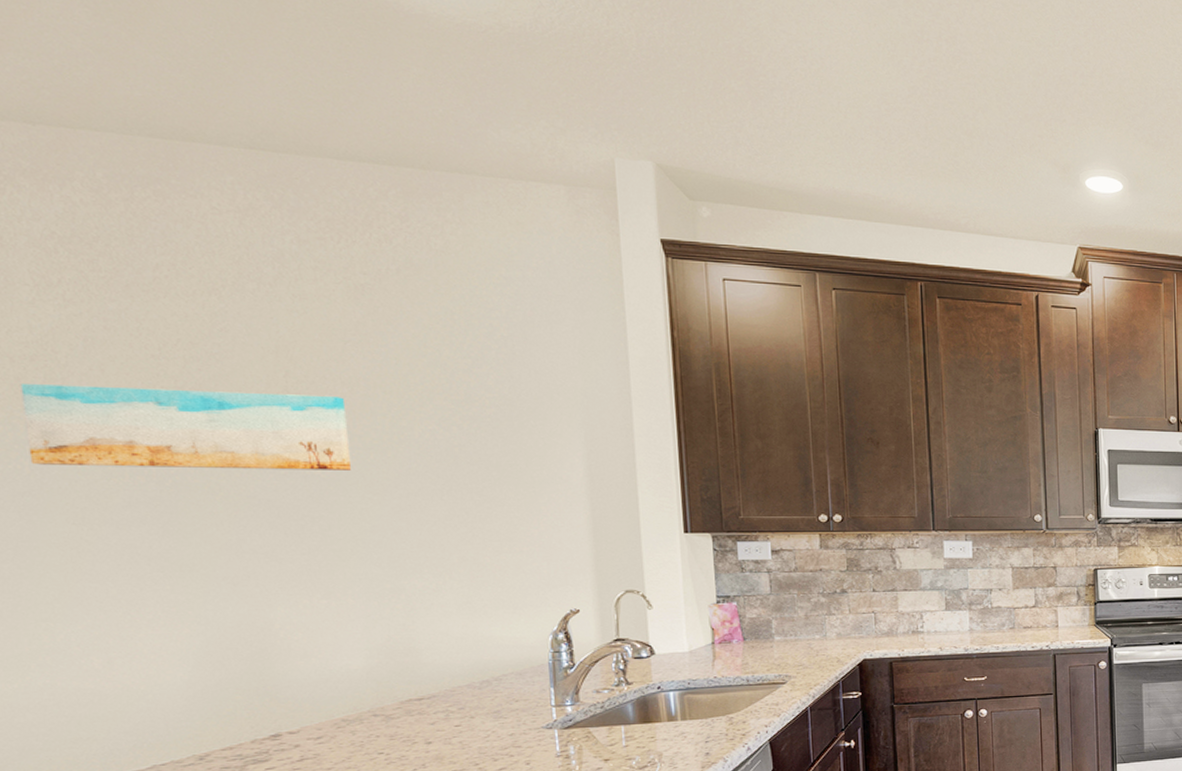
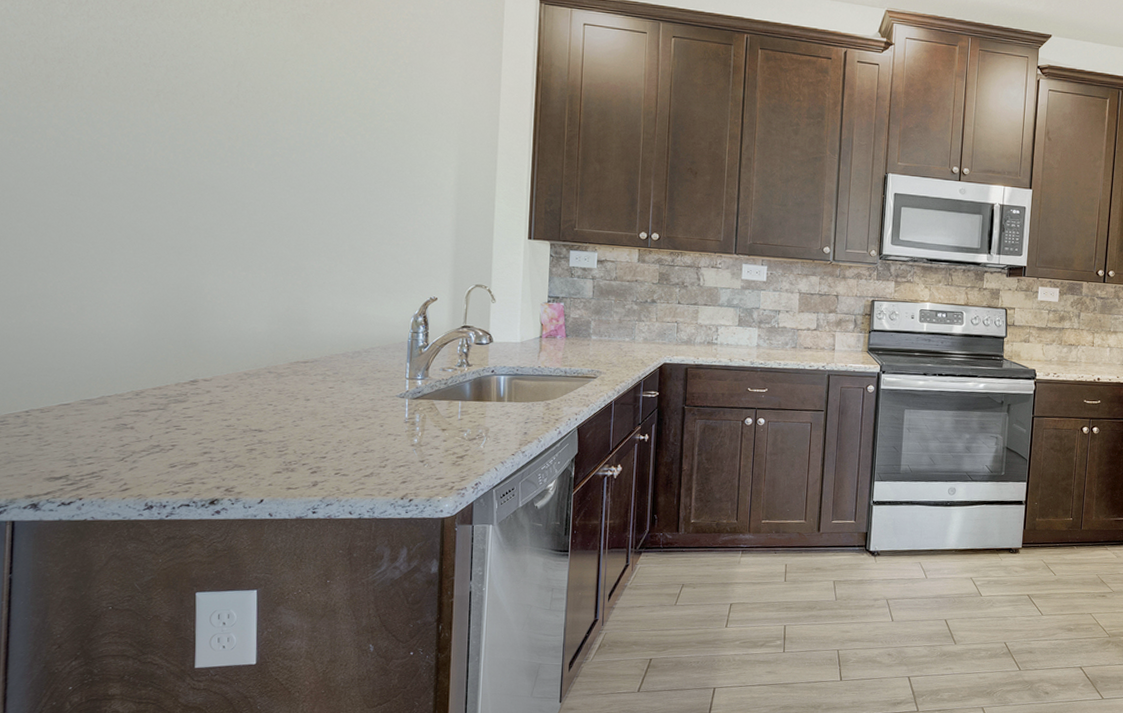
wall art: present [20,383,351,470] -> none [48,80,279,167]

